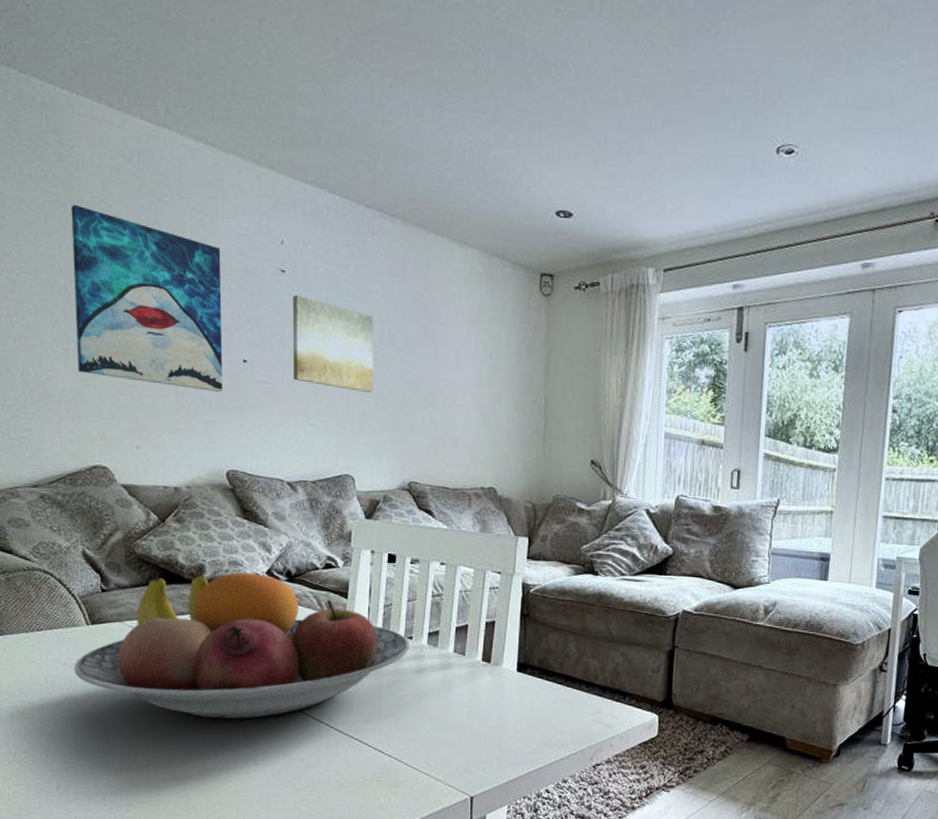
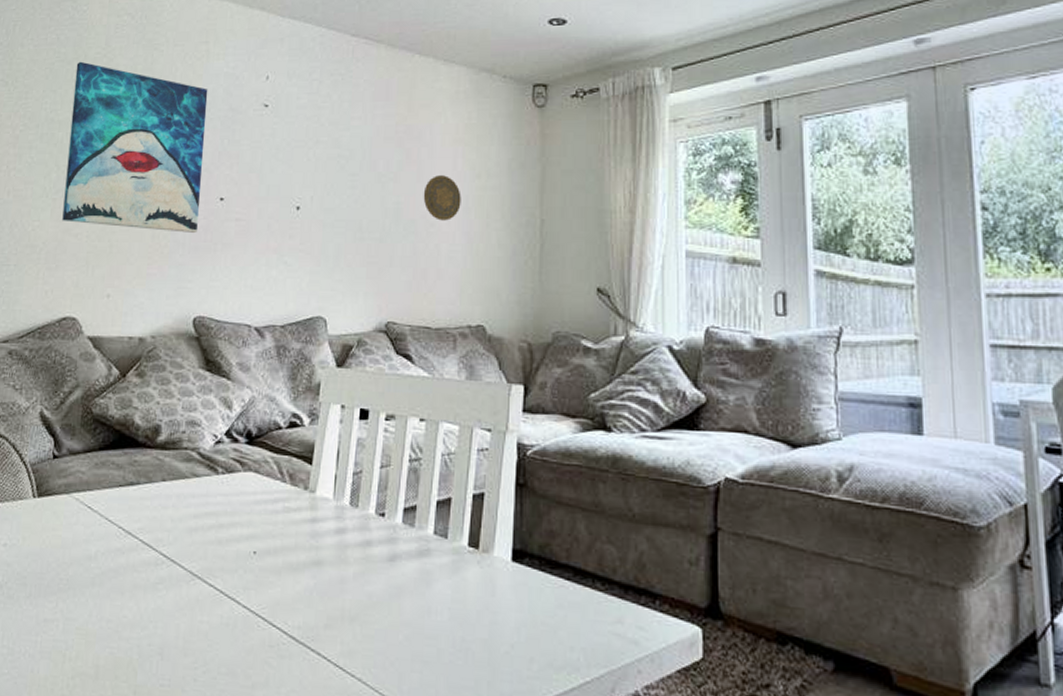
fruit bowl: present [74,572,410,719] -> none [13,434,382,619]
wall art: present [293,295,374,392] -> none [269,129,355,224]
decorative plate: none [440,353,475,395] -> present [423,175,461,221]

